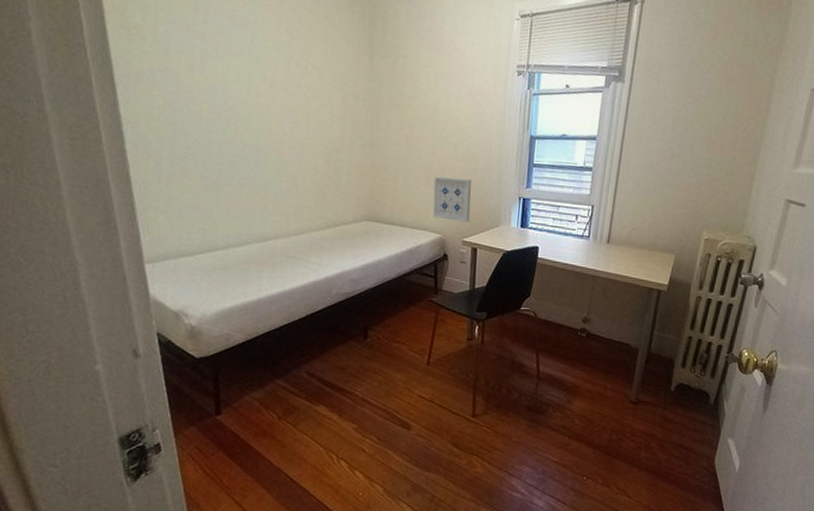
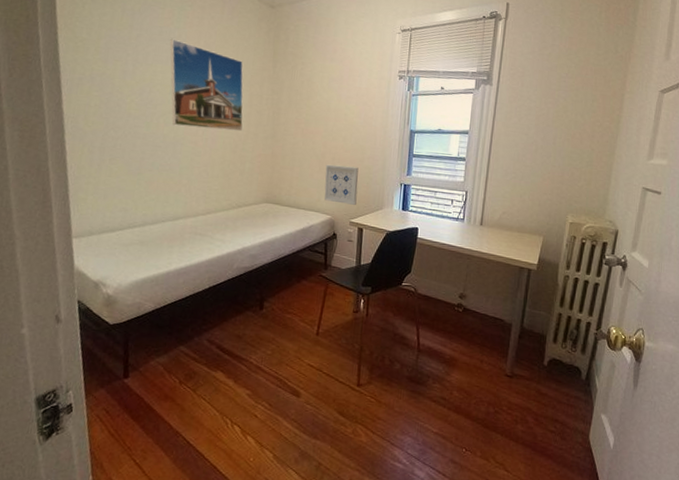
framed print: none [244,24,337,138] -> present [169,38,243,132]

